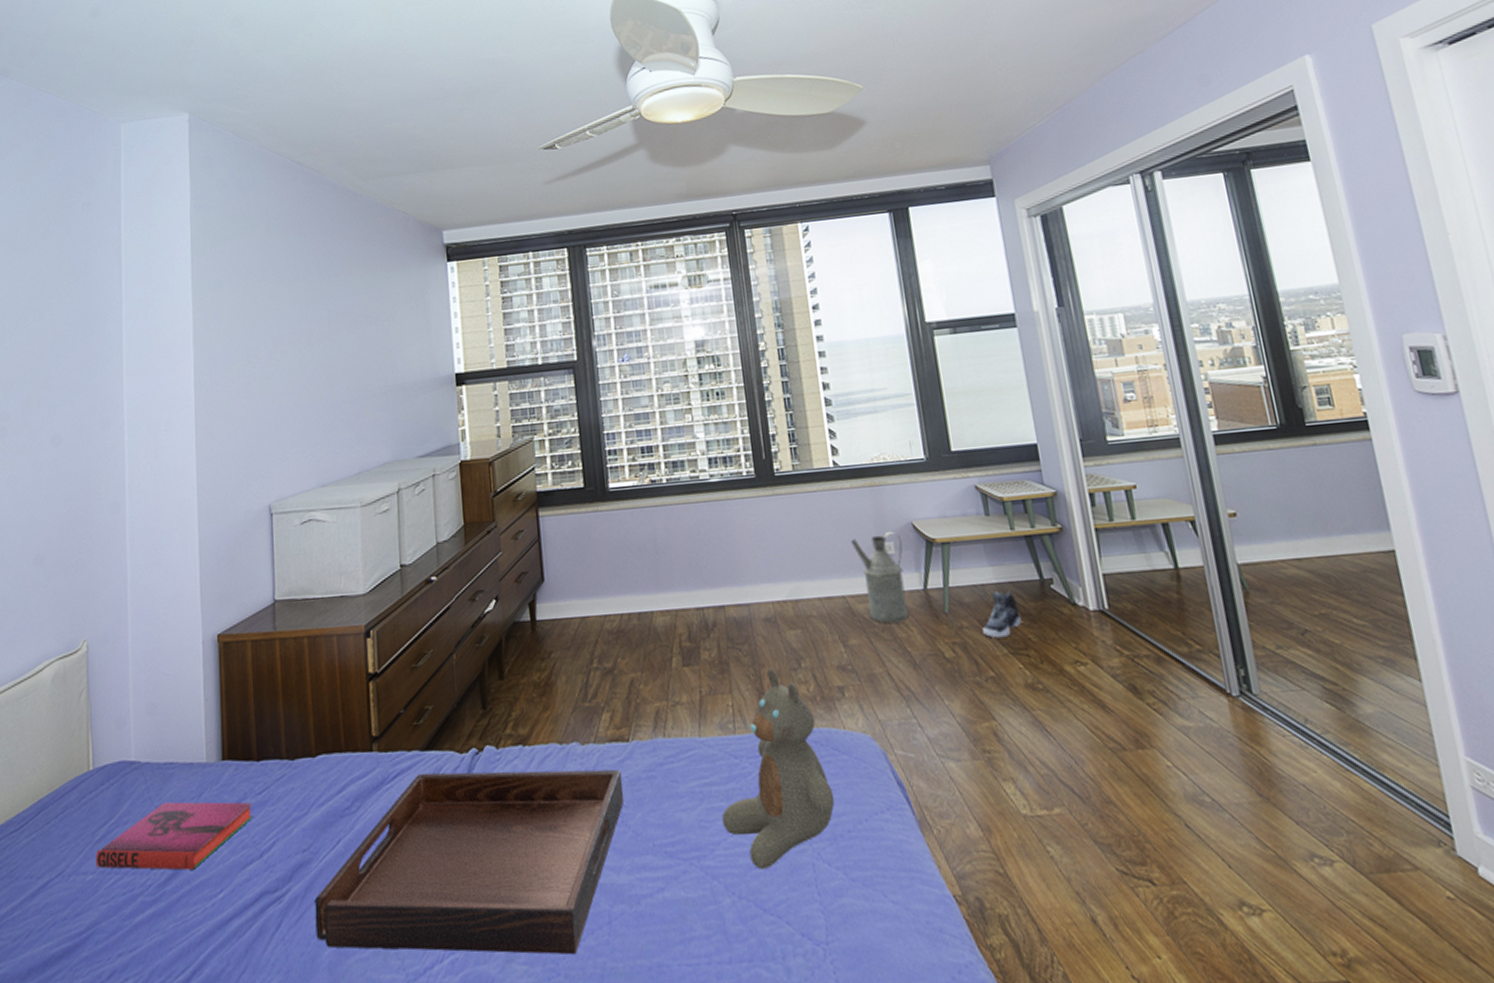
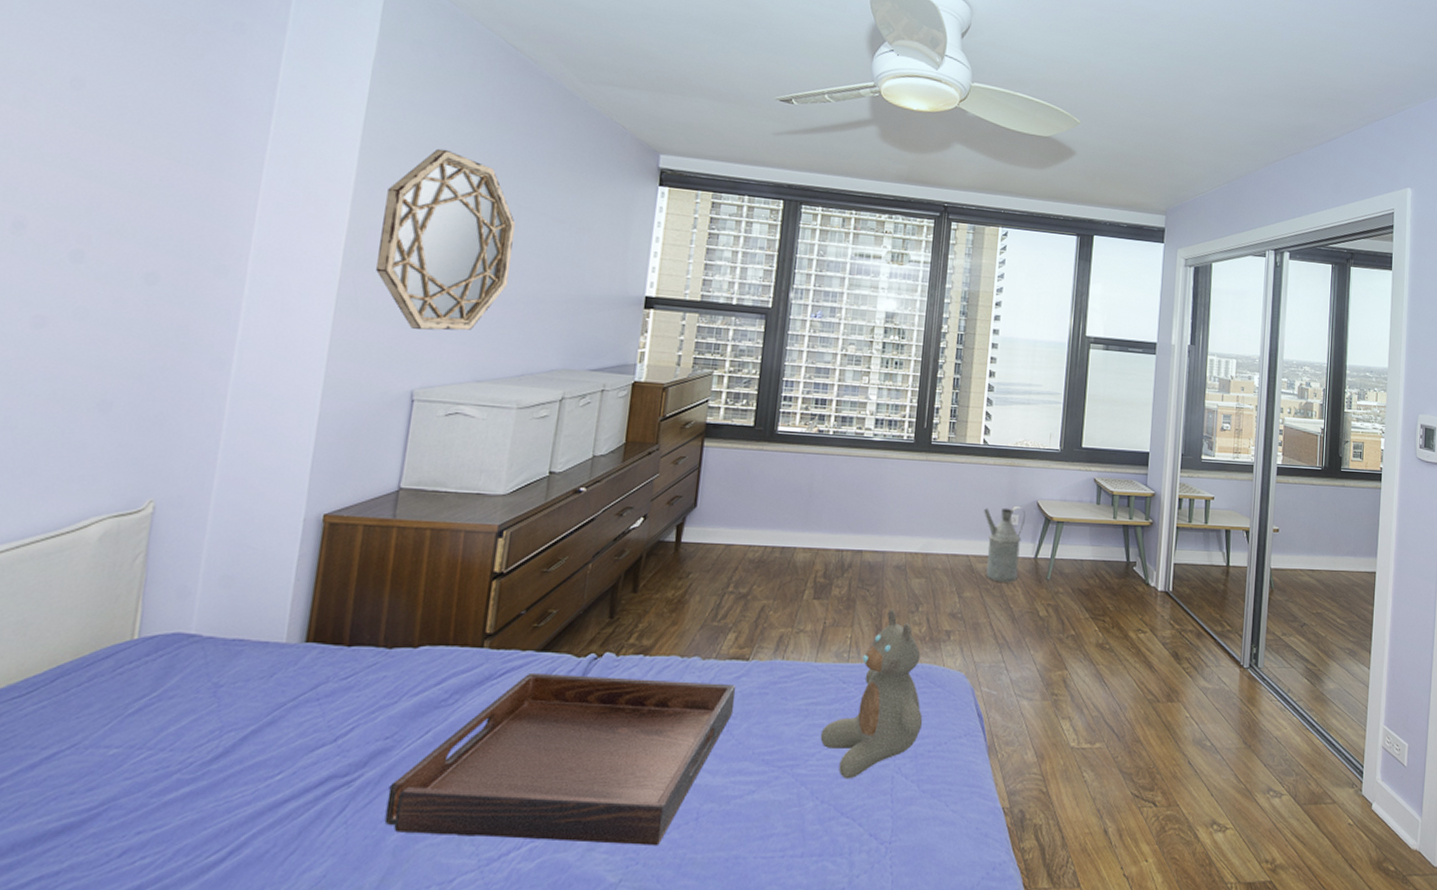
hardback book: present [95,802,253,870] -> none [123,680,335,750]
home mirror: none [220,272,332,446] -> present [375,148,515,331]
sneaker: present [982,591,1022,638] -> none [1073,566,1105,605]

